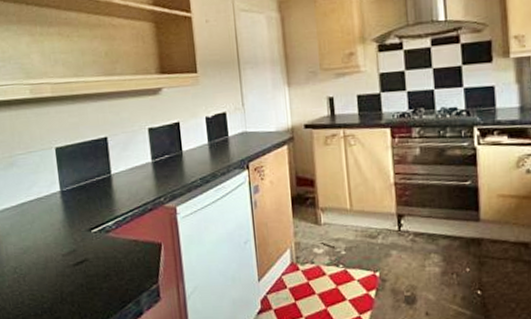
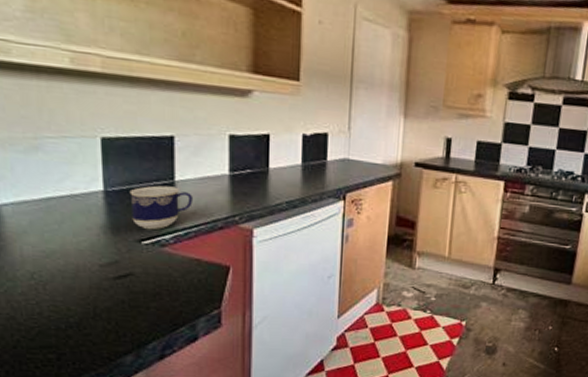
cup: none [79,179,127,220] -> present [129,185,193,230]

